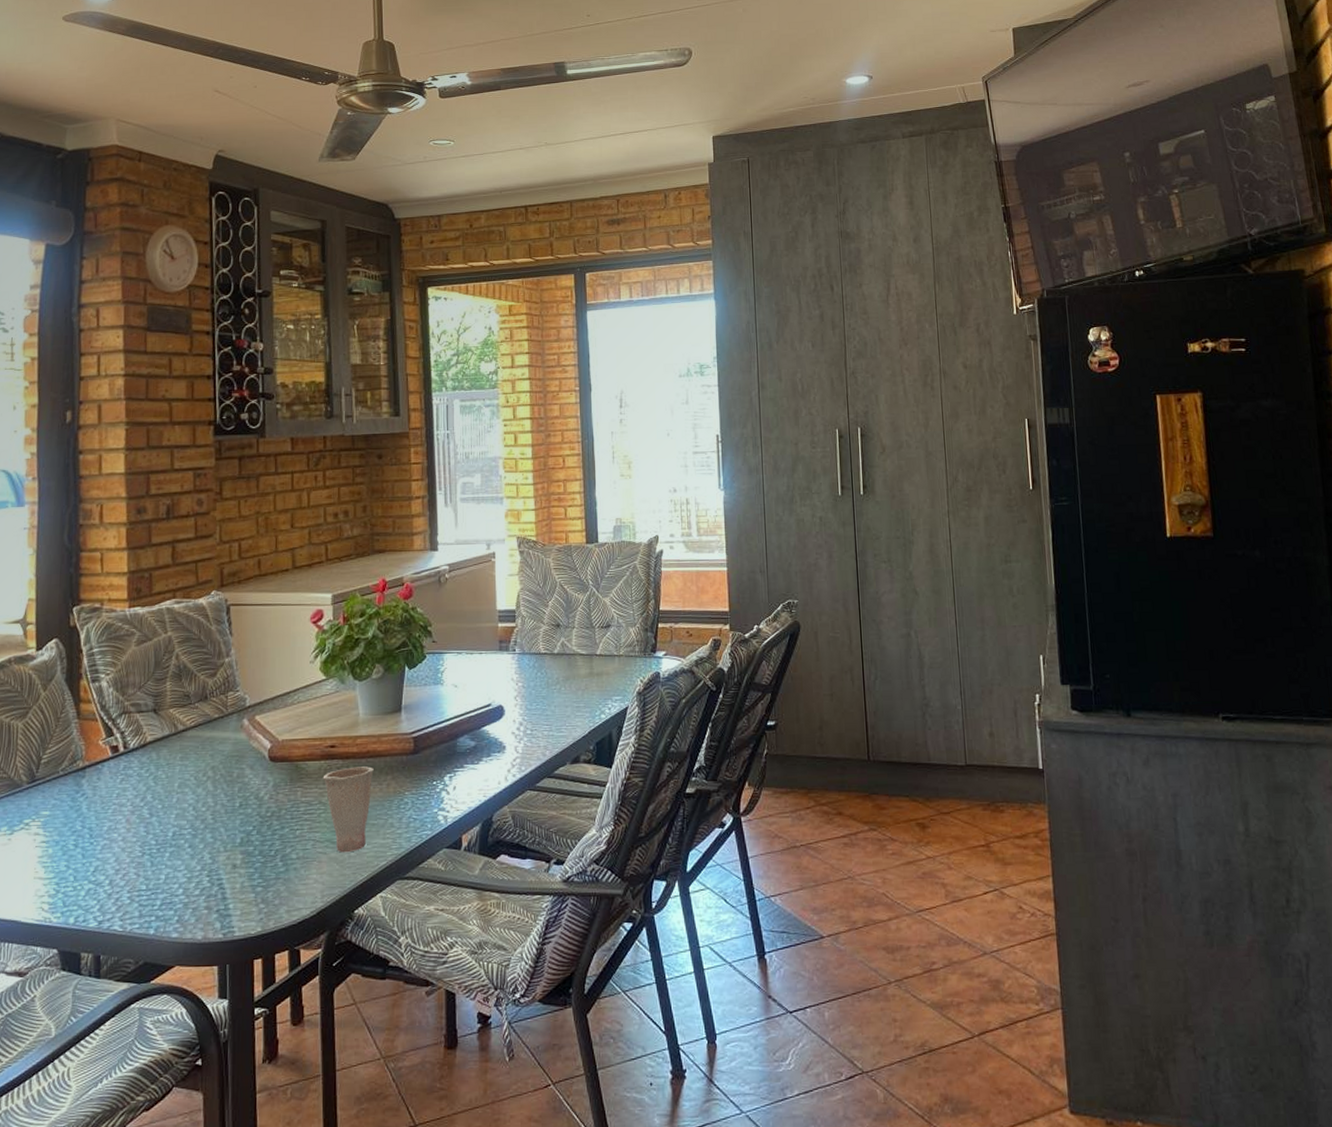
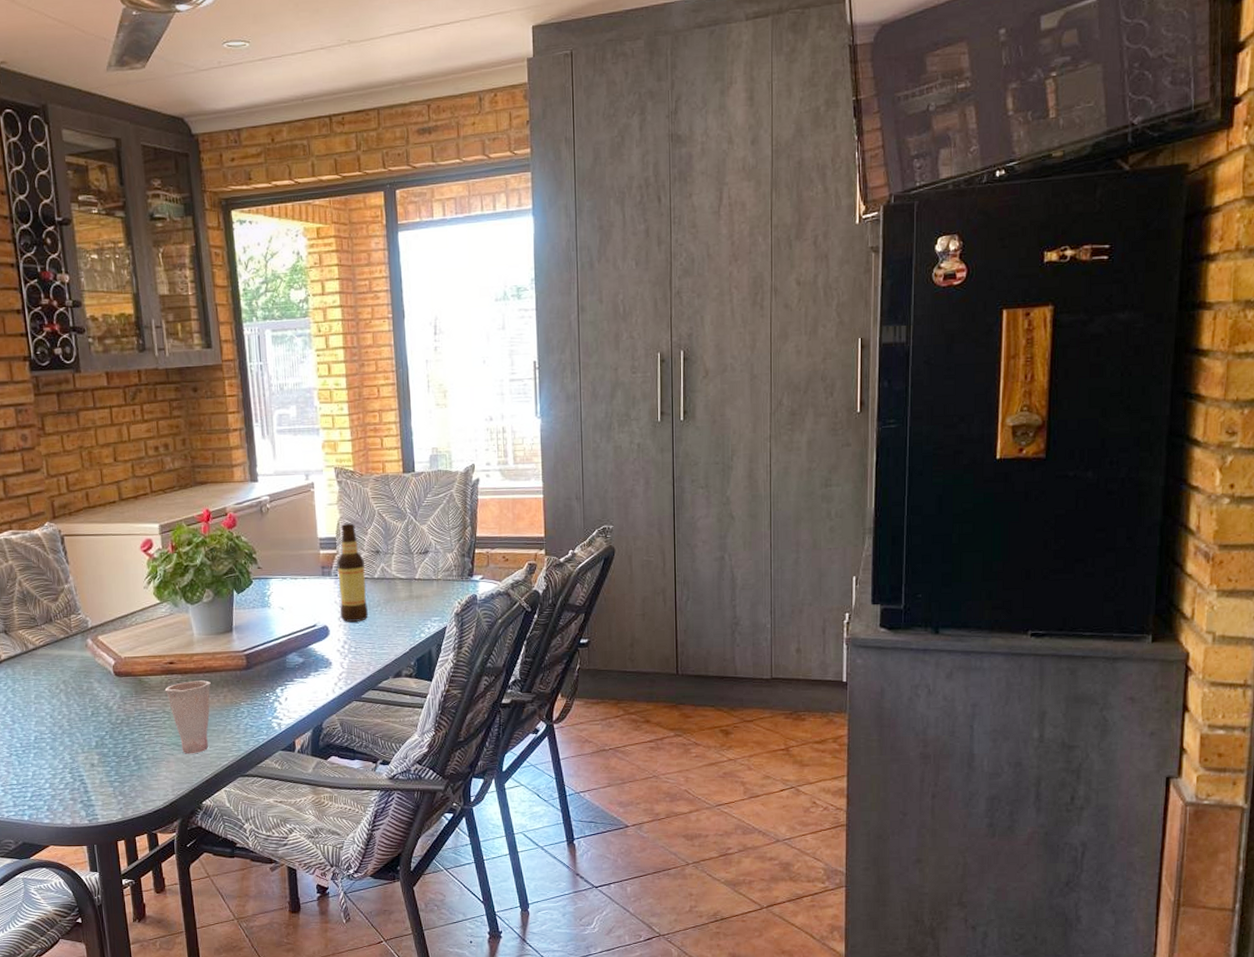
bottle: none [516,595,546,701] -> present [337,523,368,622]

